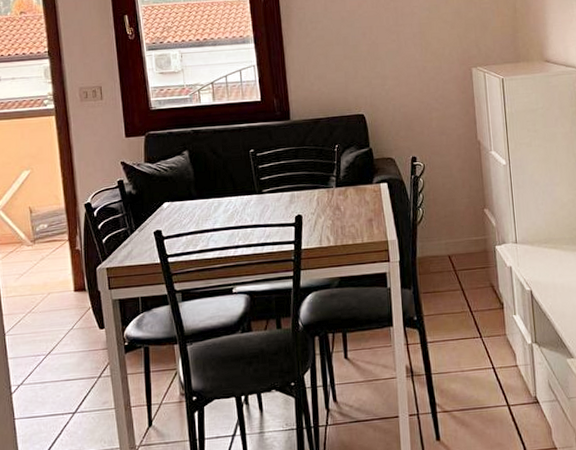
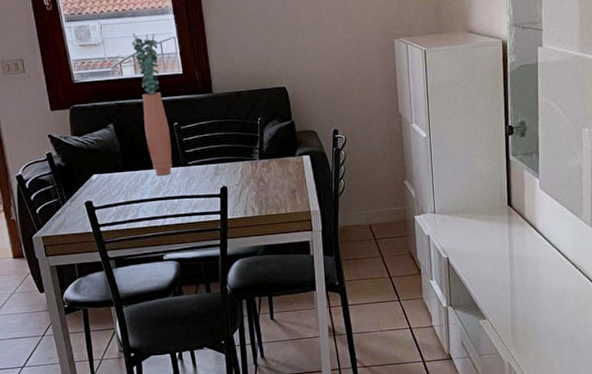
vase: none [211,61,247,204] -> present [131,33,173,176]

